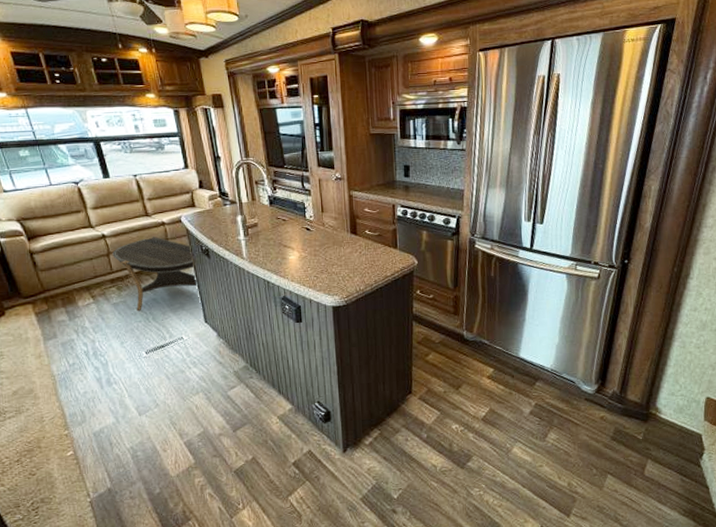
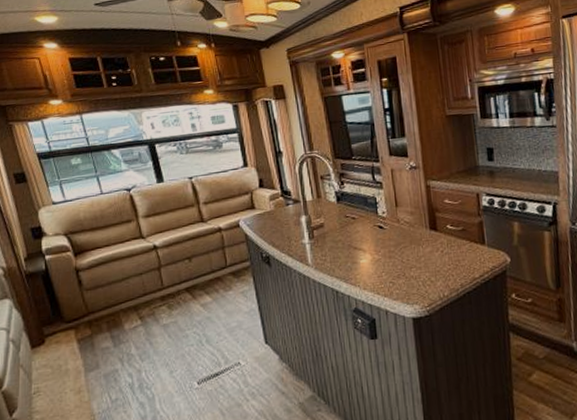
coffee table: present [112,237,199,311] -> none [164,245,258,332]

